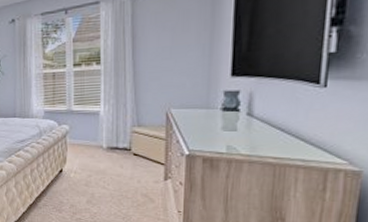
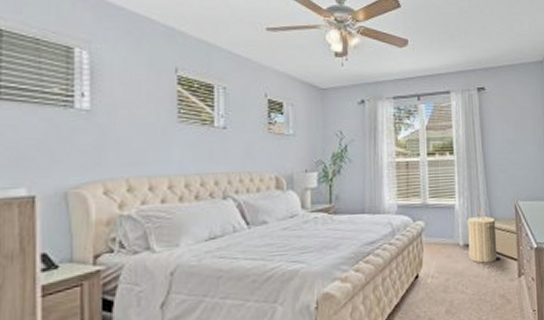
laundry hamper: none [112,119,143,165] -> present [467,213,498,263]

